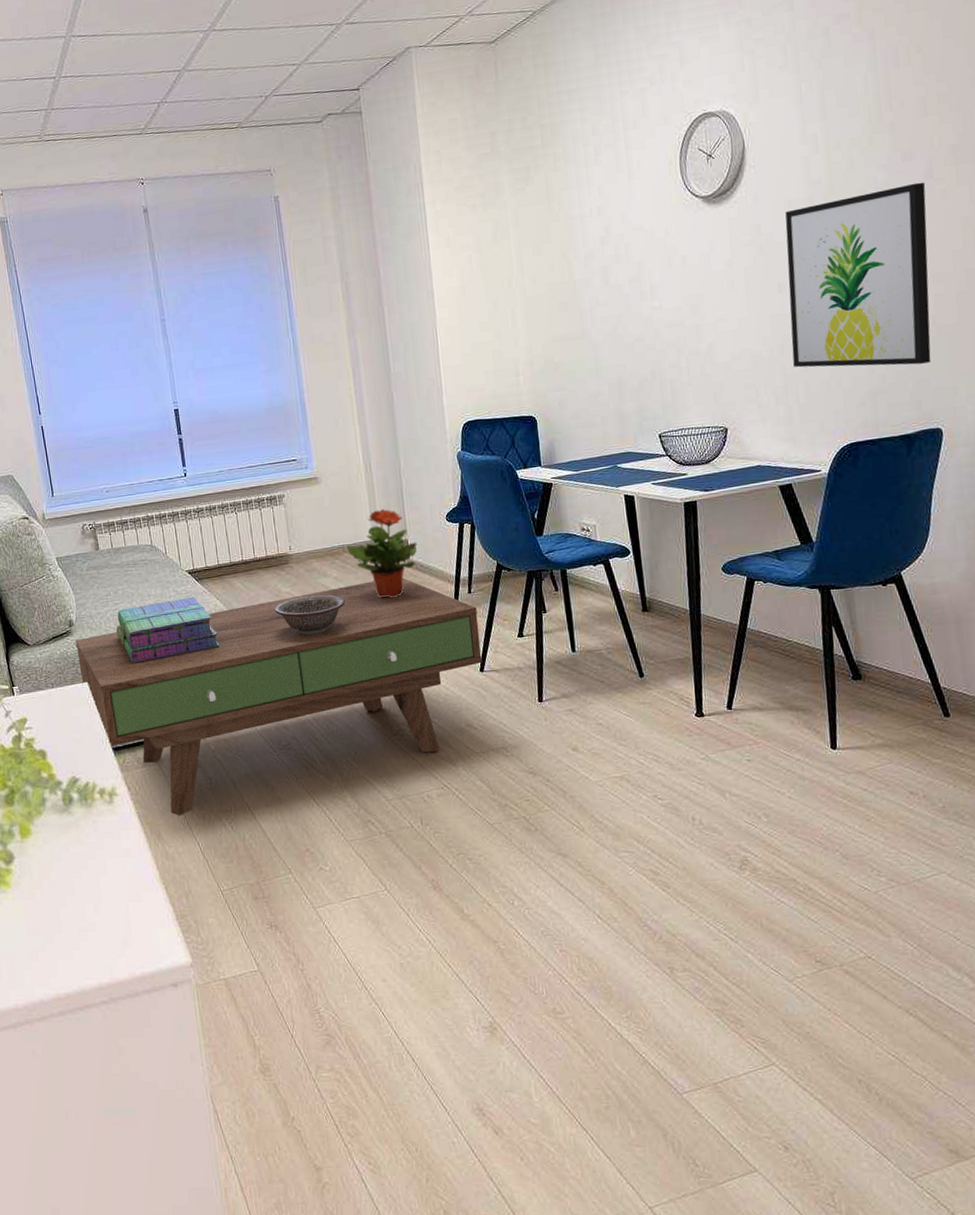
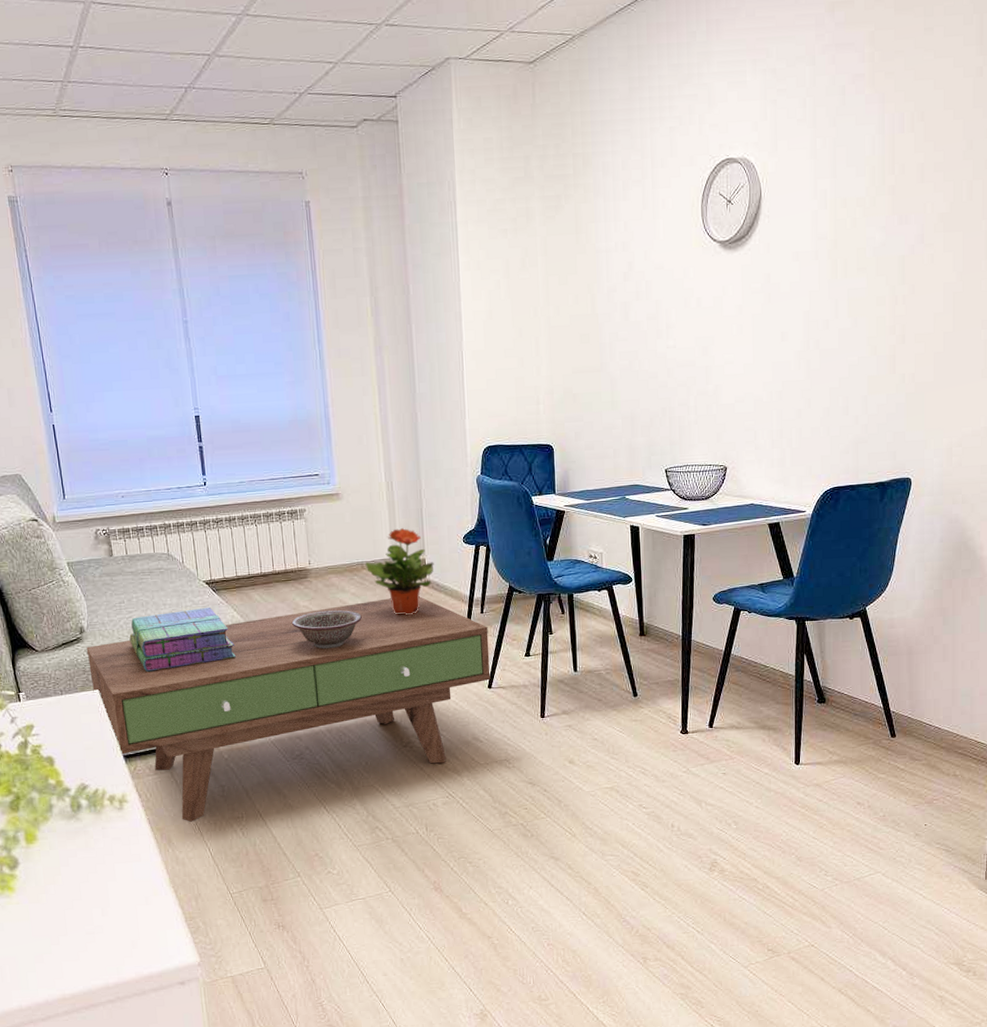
wall art: present [785,182,931,368] -> none [789,246,917,418]

